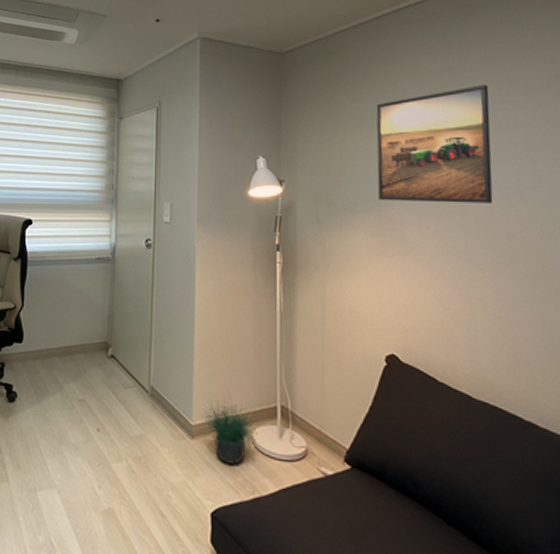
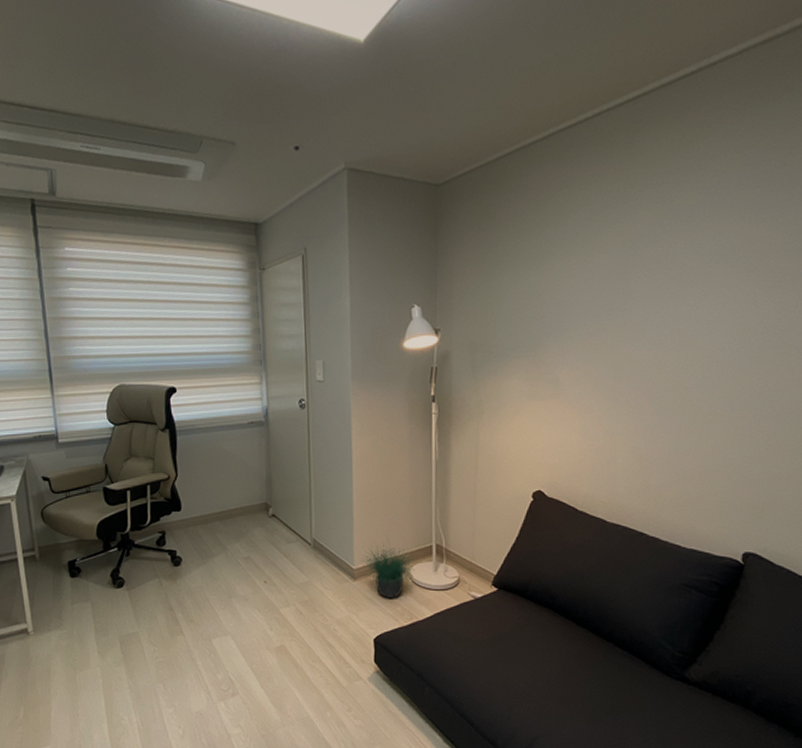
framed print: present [376,84,493,203] -> none [533,213,651,345]

